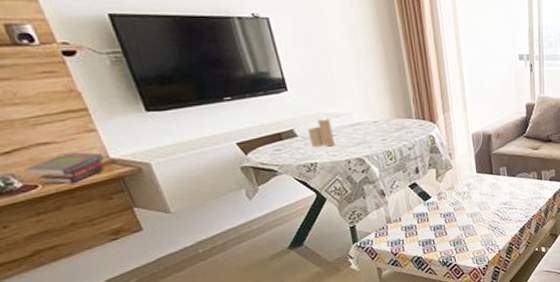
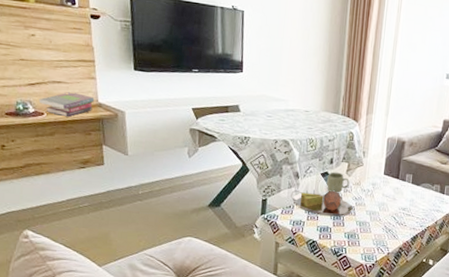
candle: present [307,115,335,148] -> none [249,97,270,126]
serving tray: none [380,200,455,230] -> present [290,190,355,217]
mug: none [417,180,443,204] -> present [327,172,350,193]

